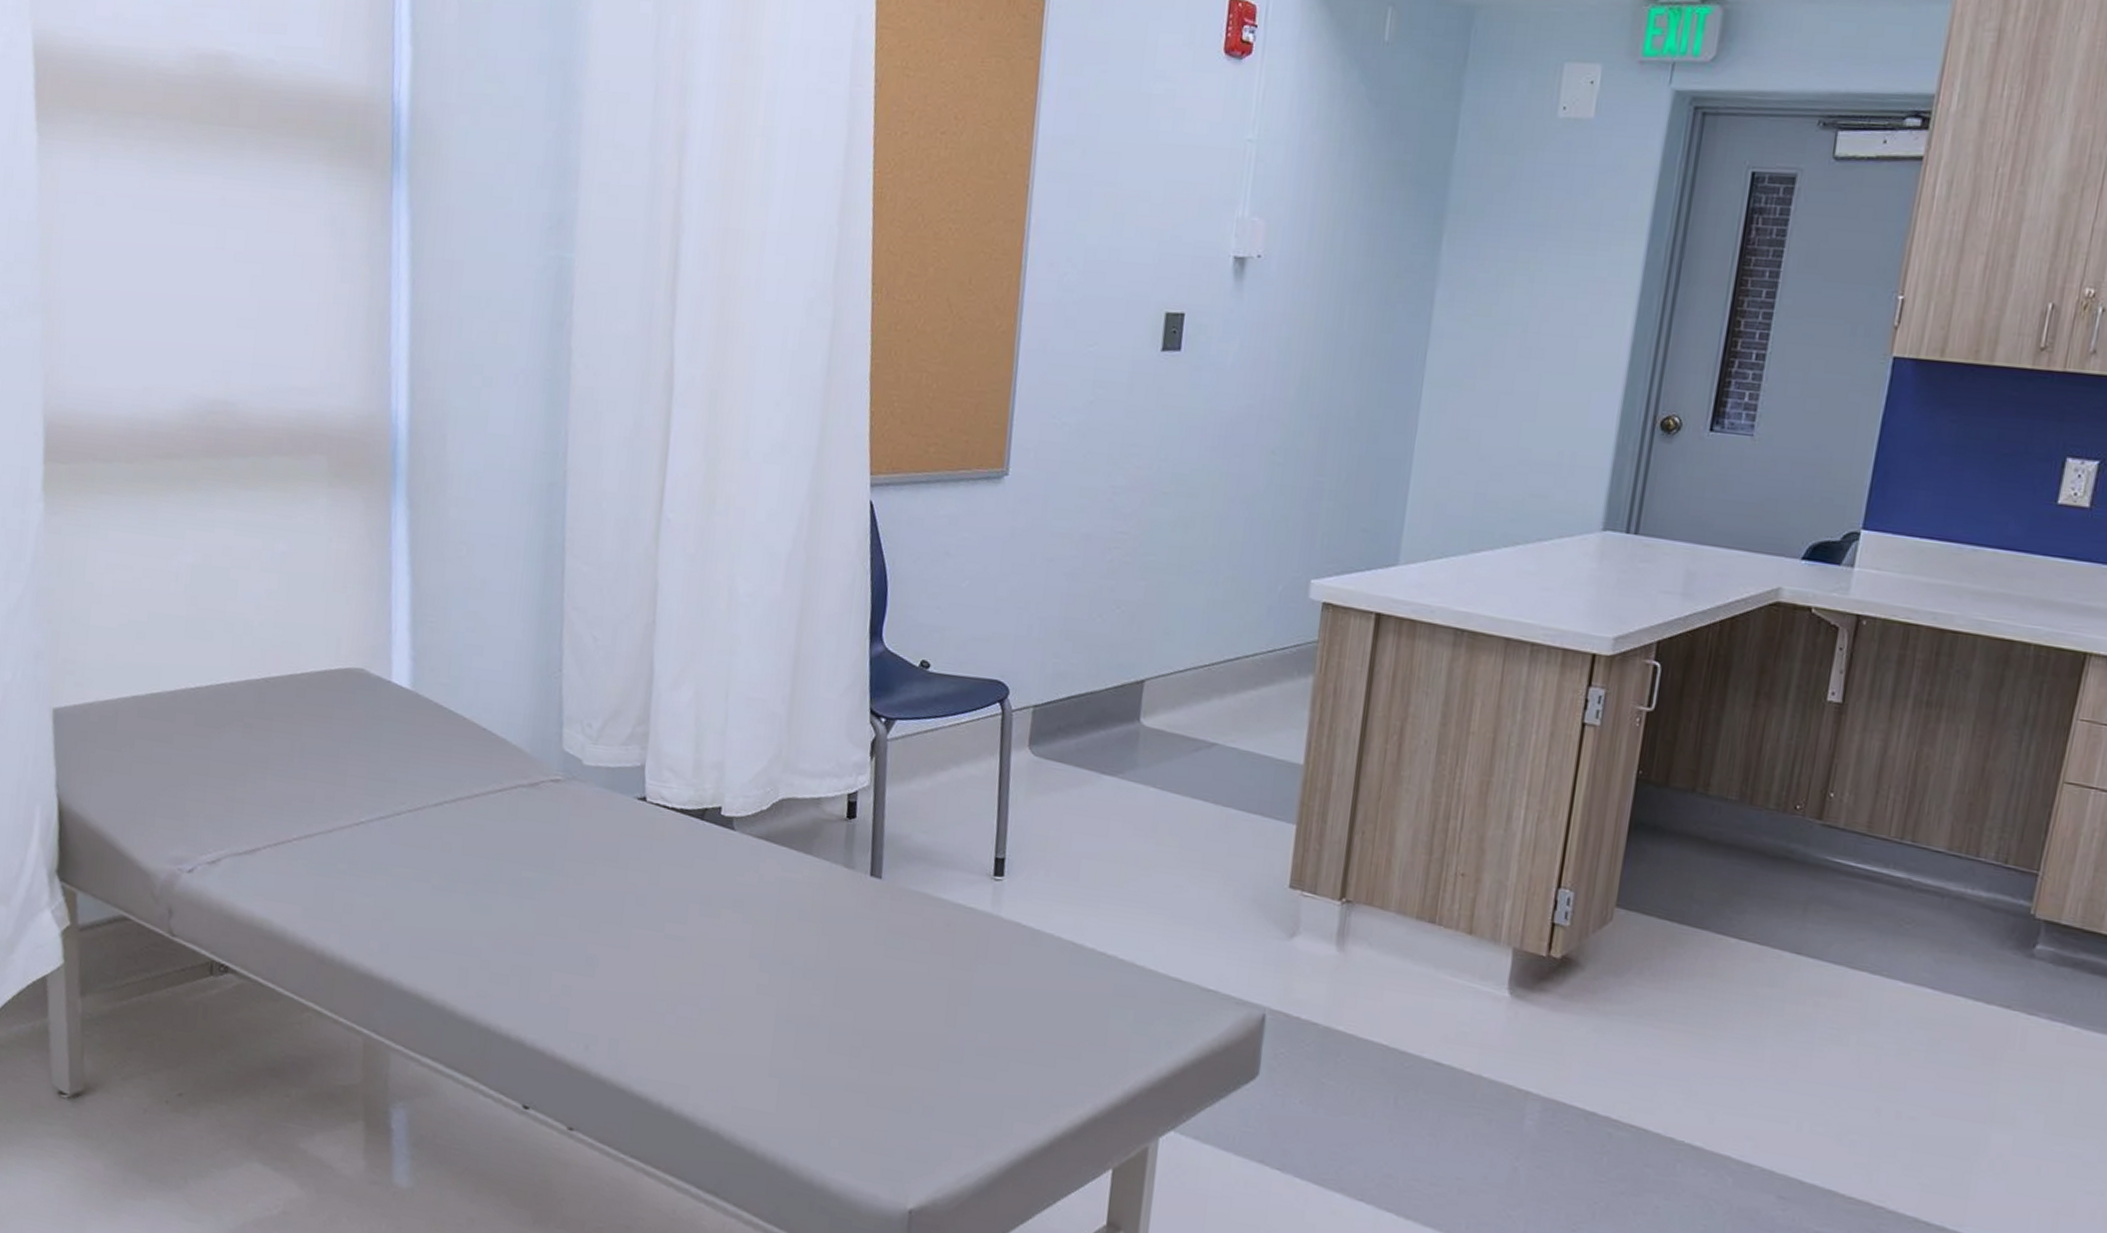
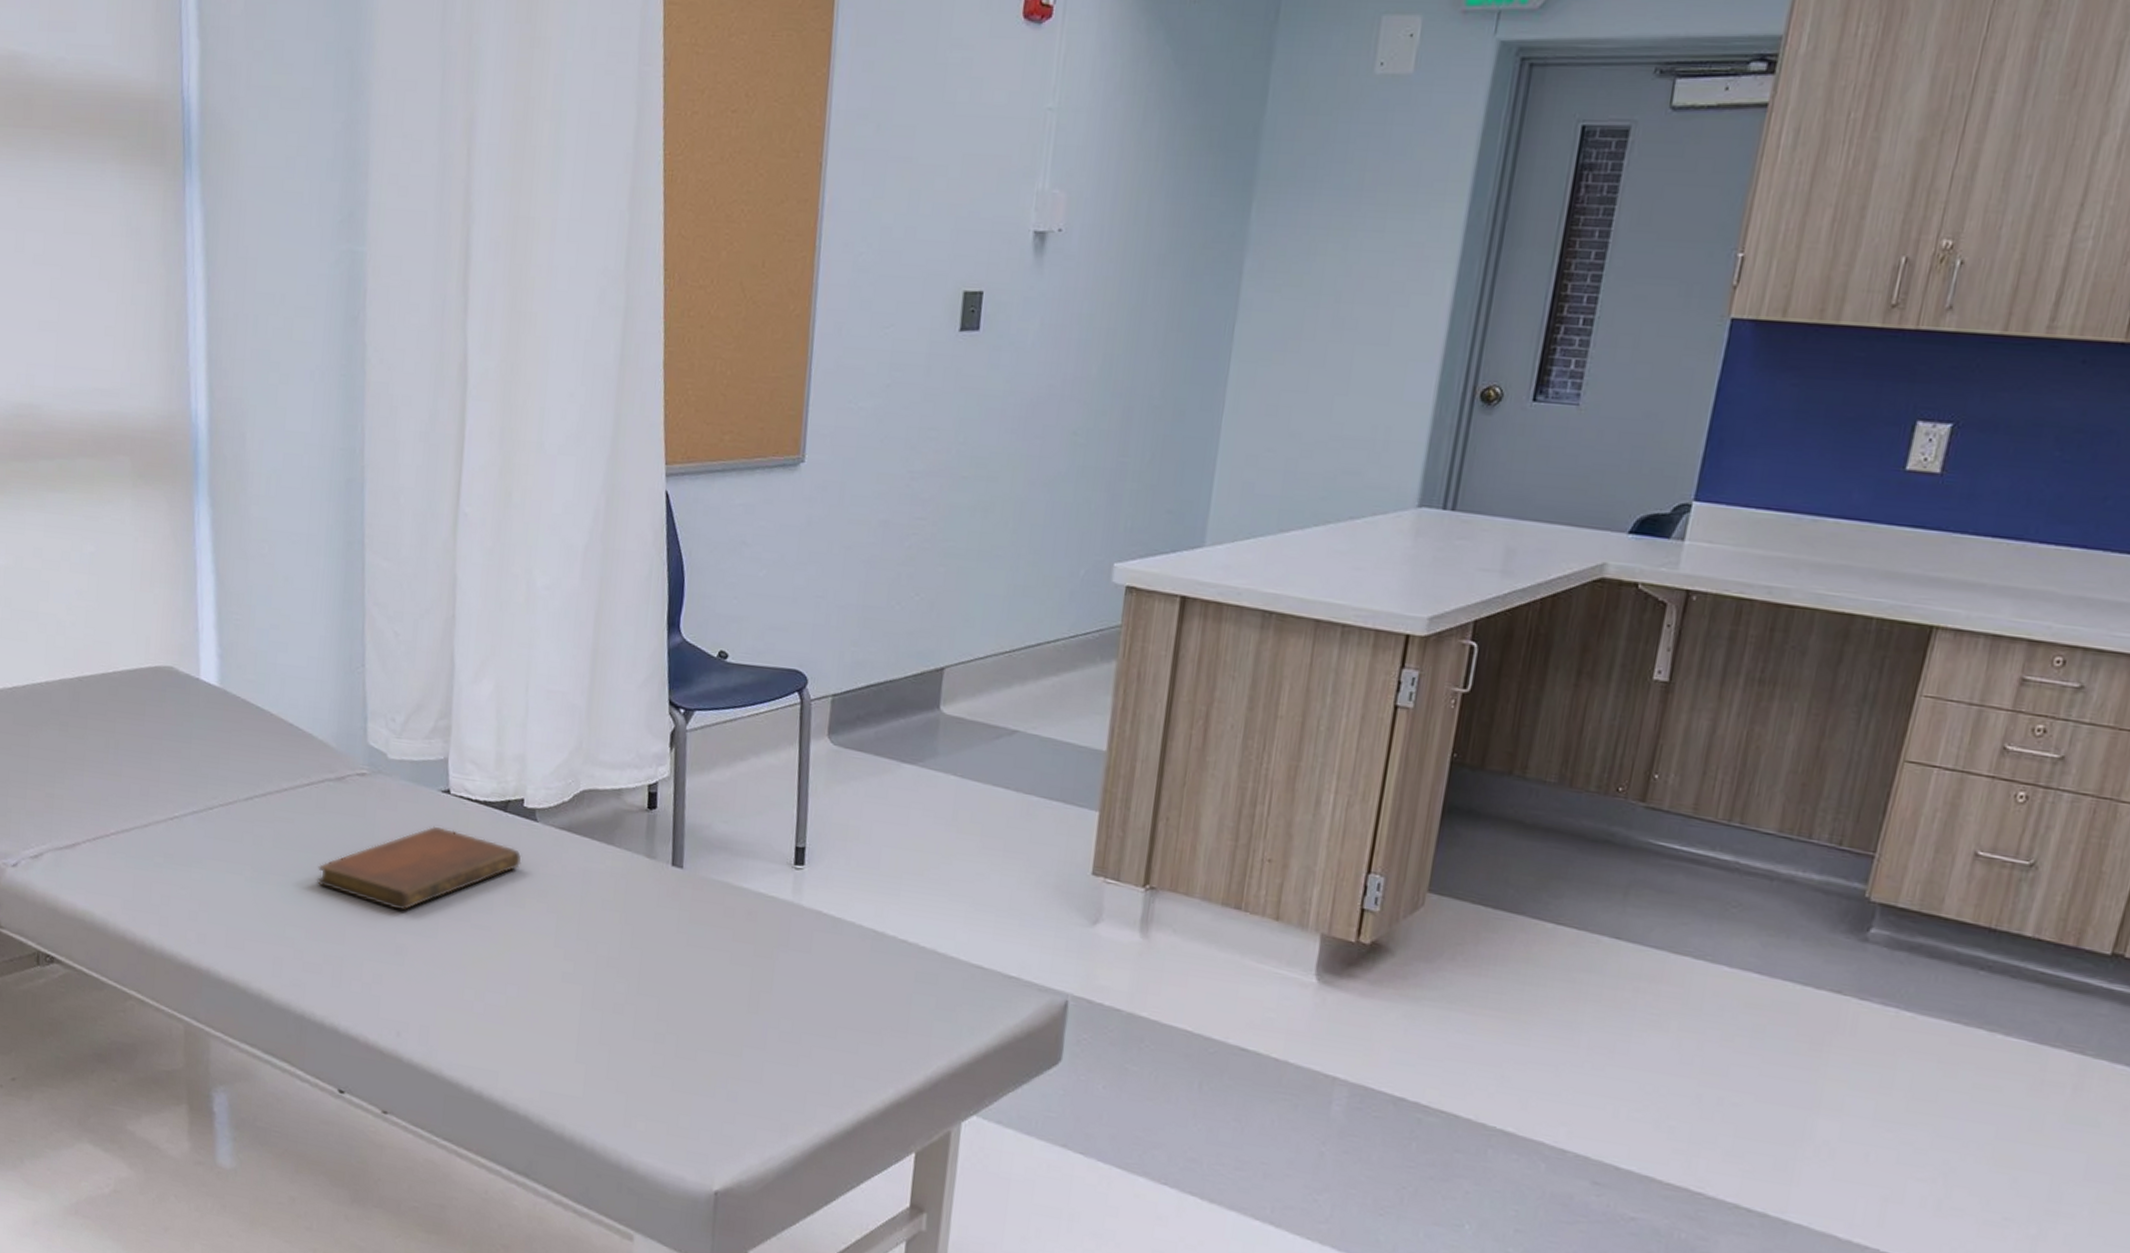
notebook: none [505,833,718,920] -> present [316,826,522,911]

